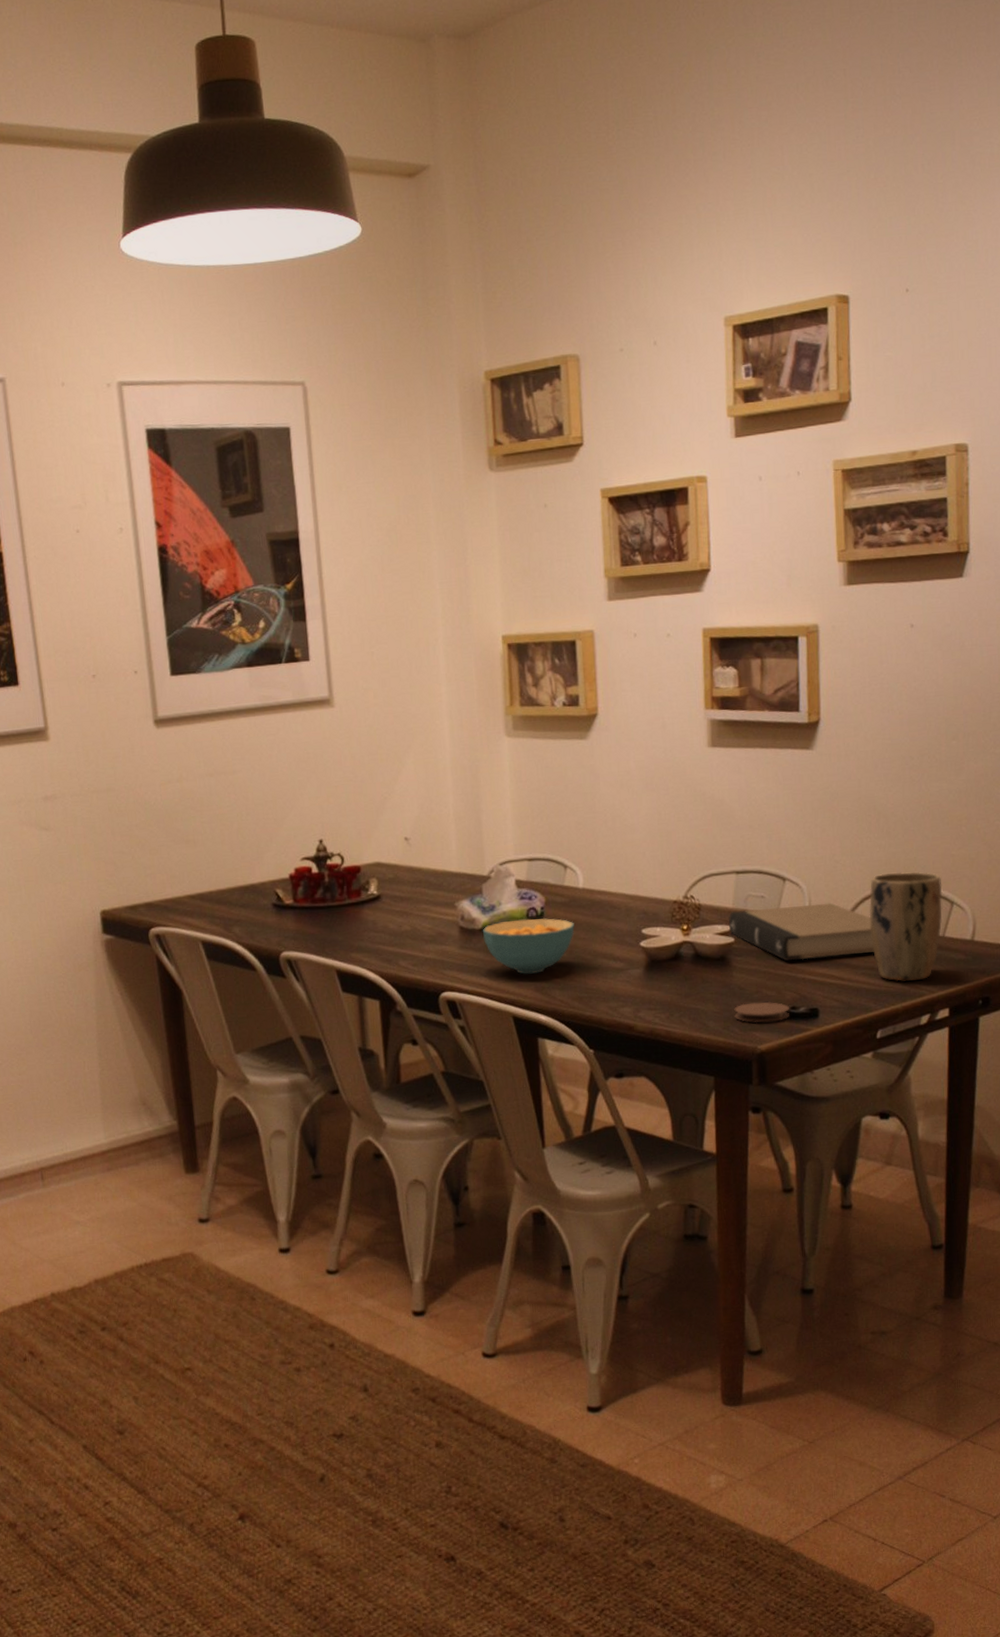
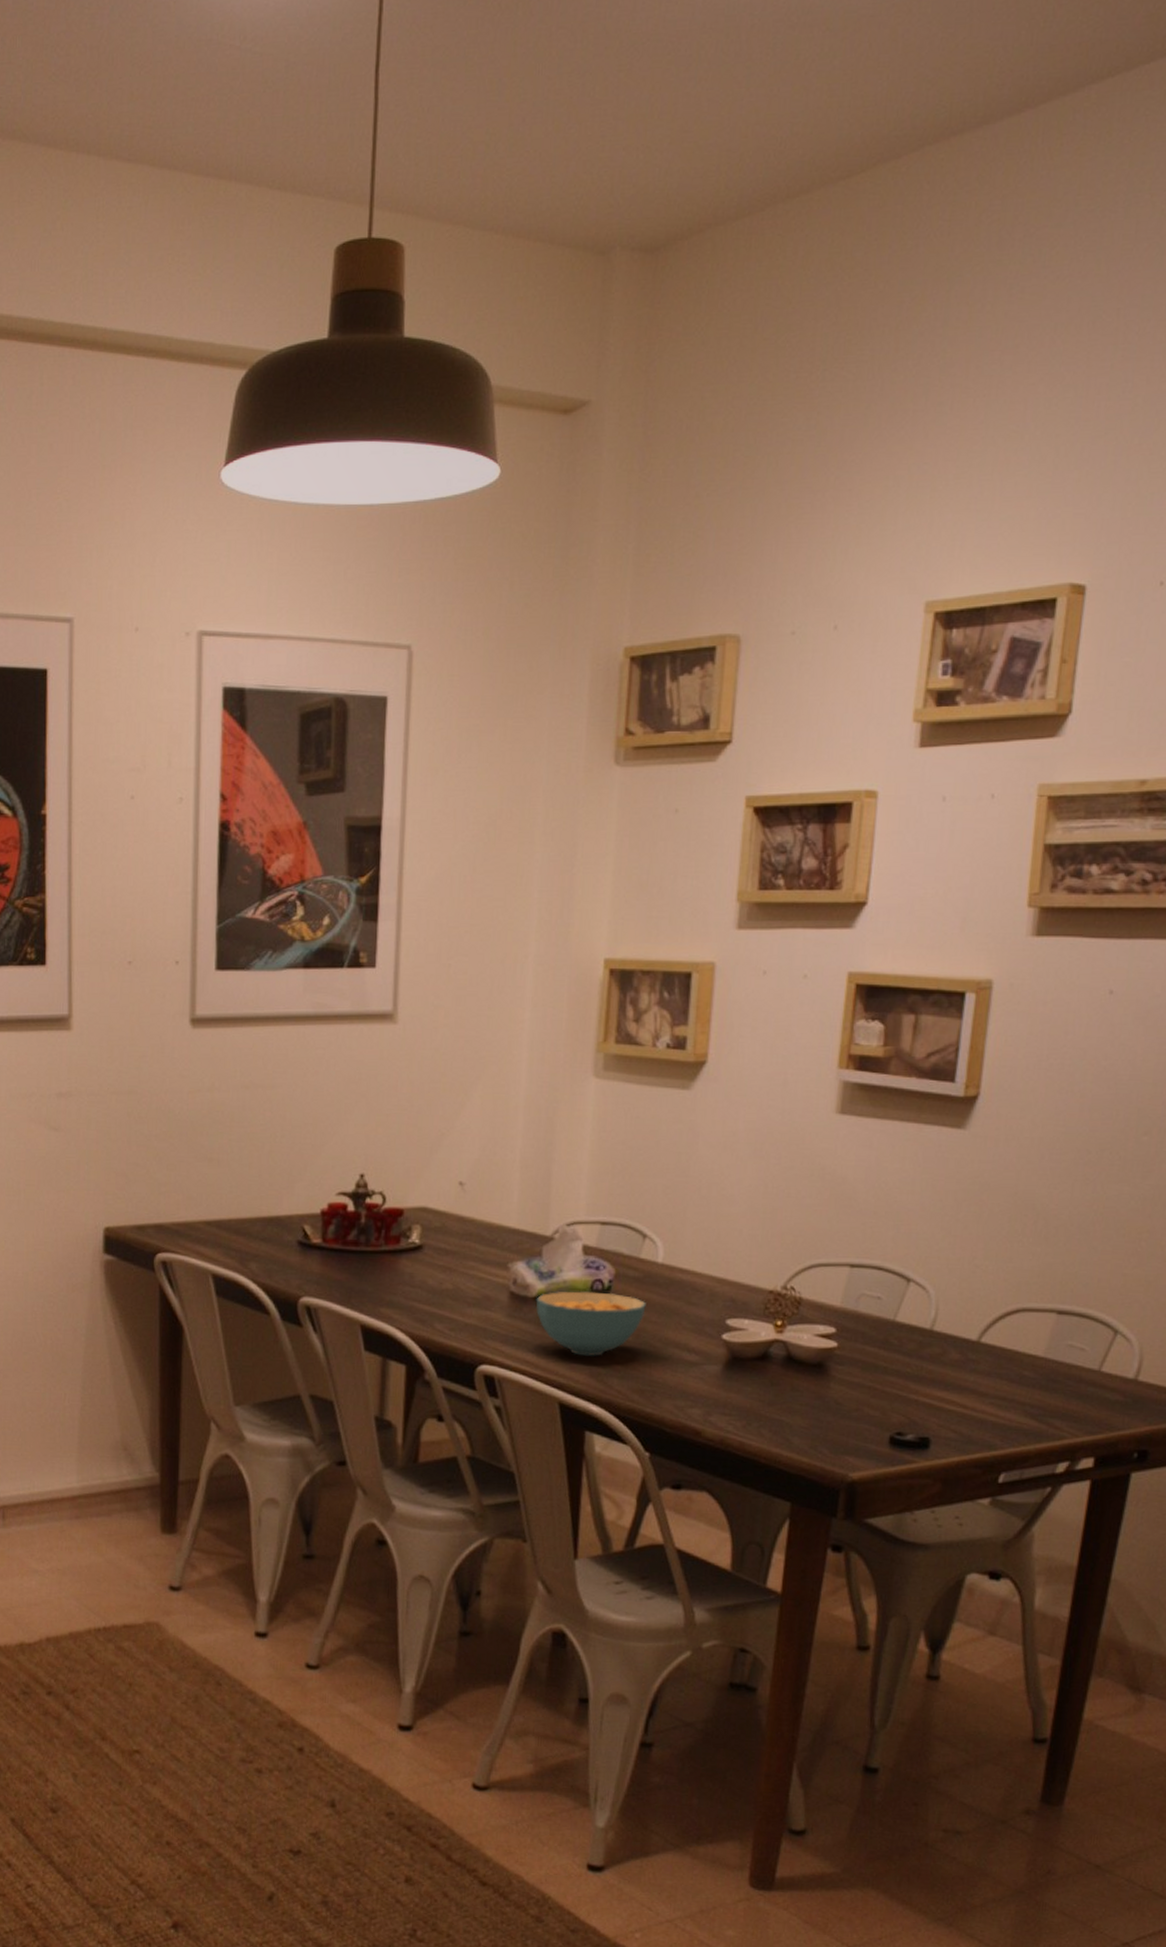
book: present [728,902,874,961] -> none [832,1311,1011,1380]
coaster: present [734,1001,790,1023] -> none [825,1421,895,1448]
plant pot: present [869,871,943,982] -> none [1007,1287,1107,1419]

